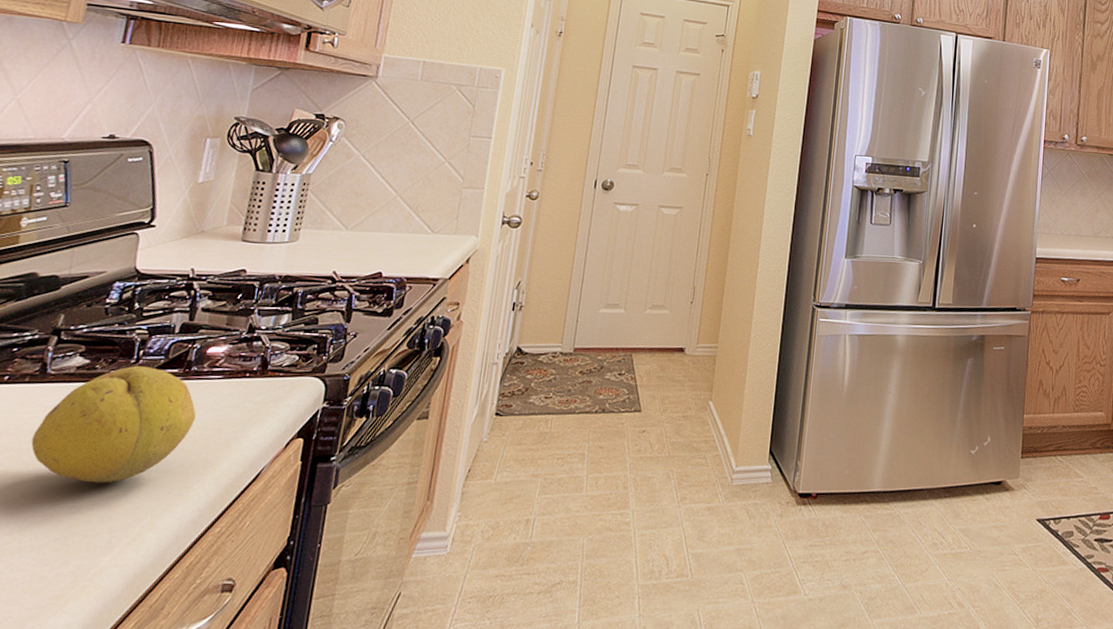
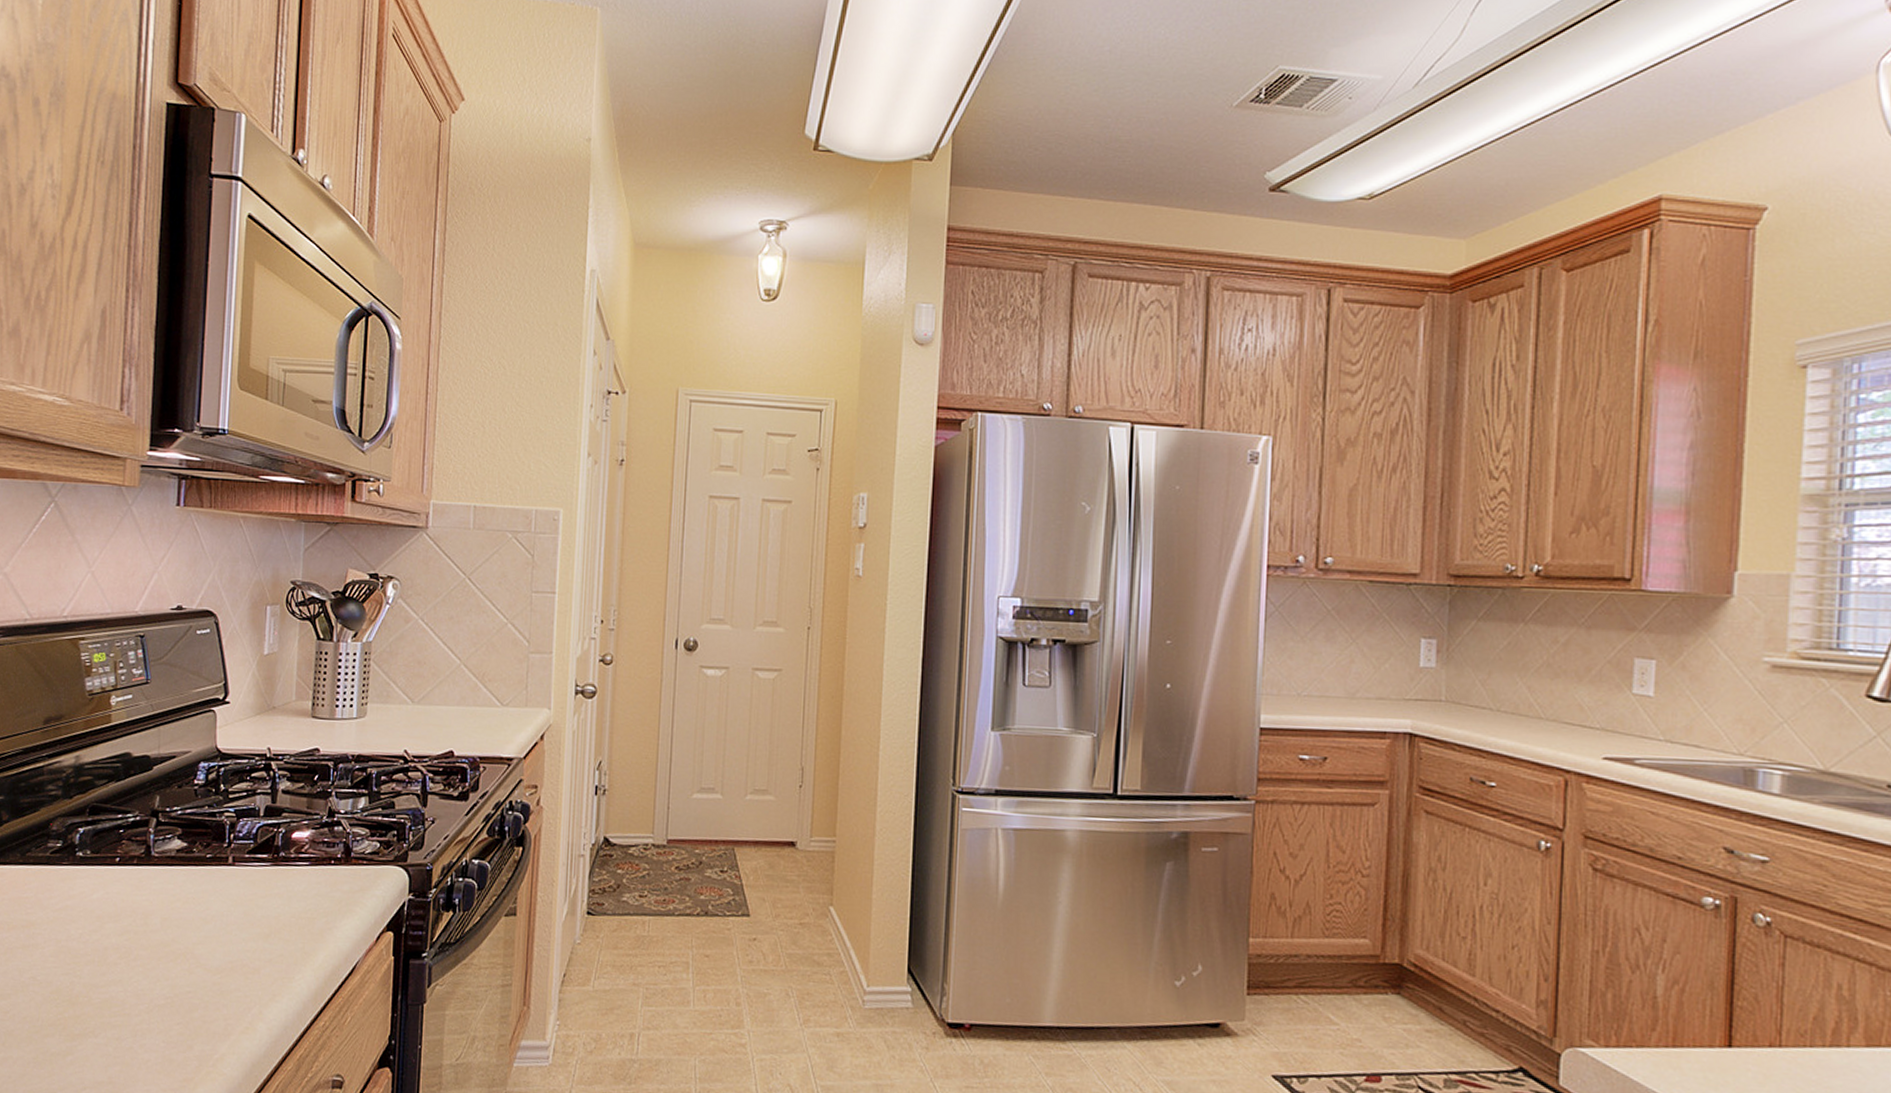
fruit: present [31,366,196,484] -> none [146,850,289,970]

